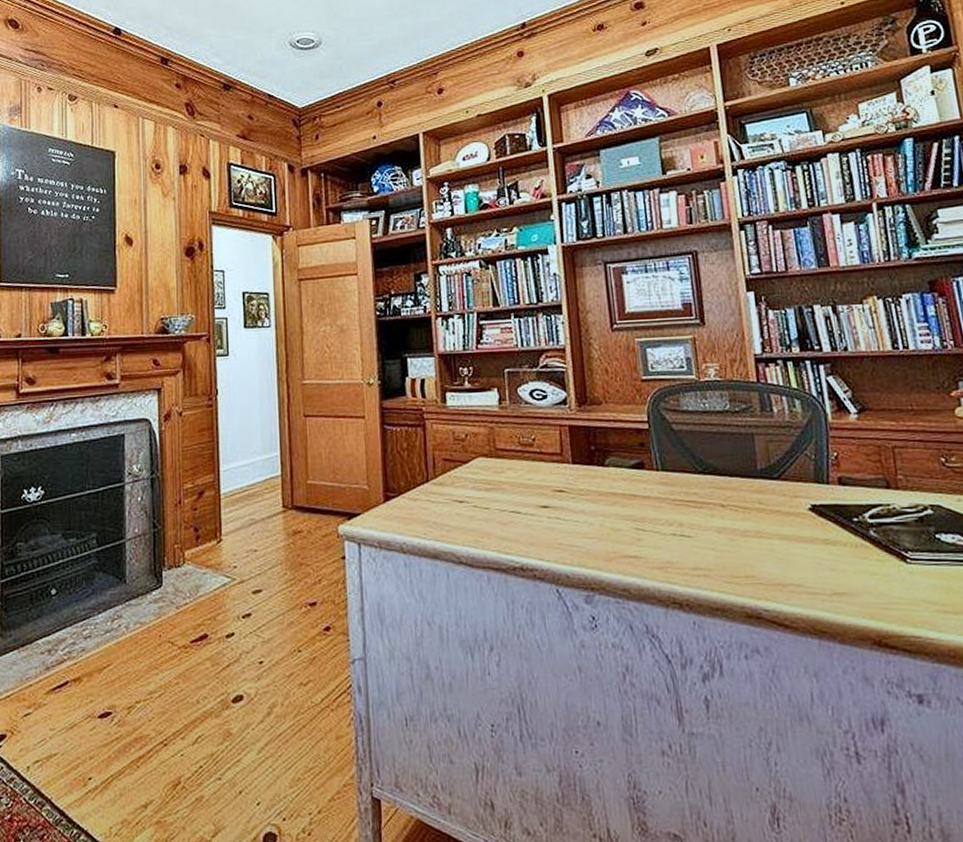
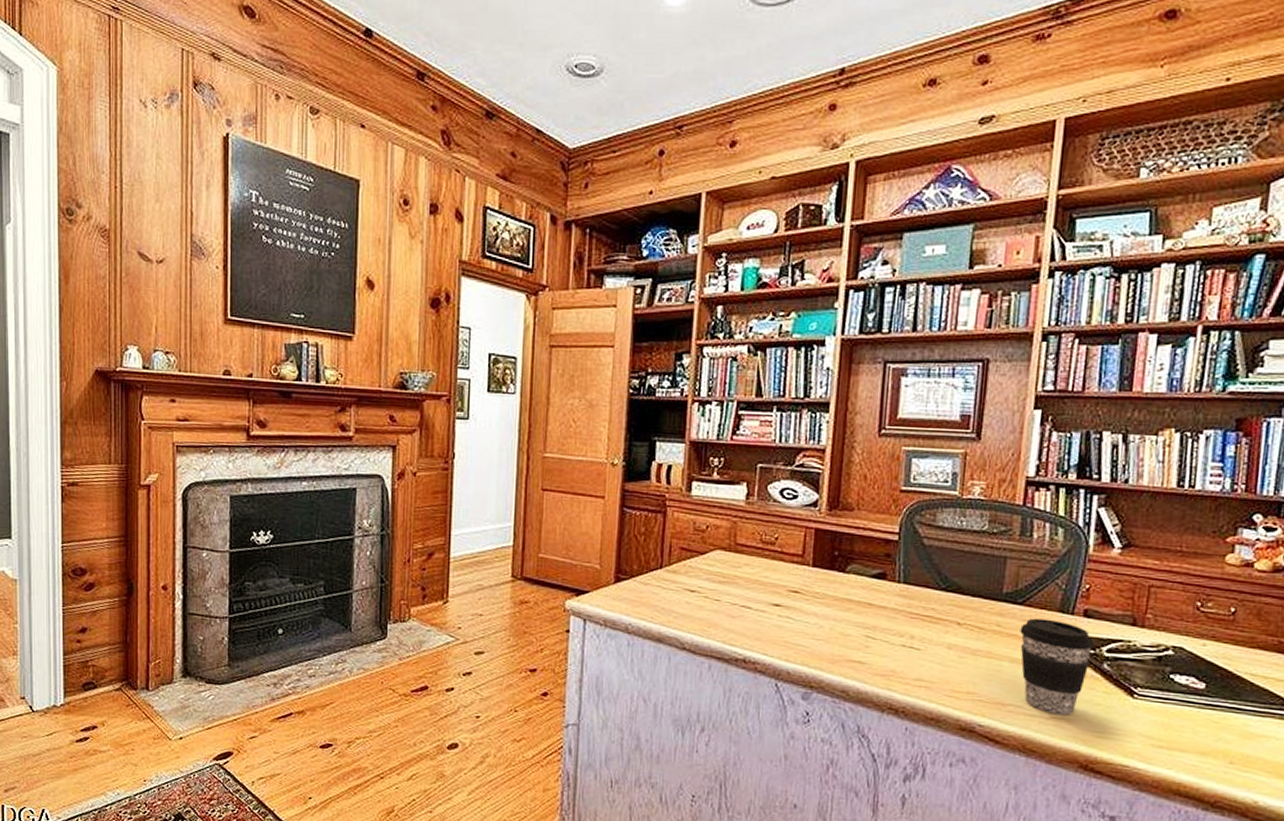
coffee cup: none [782,491,857,589] -> present [1020,618,1094,715]

